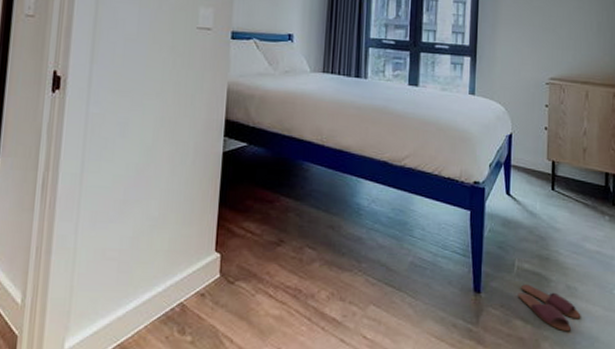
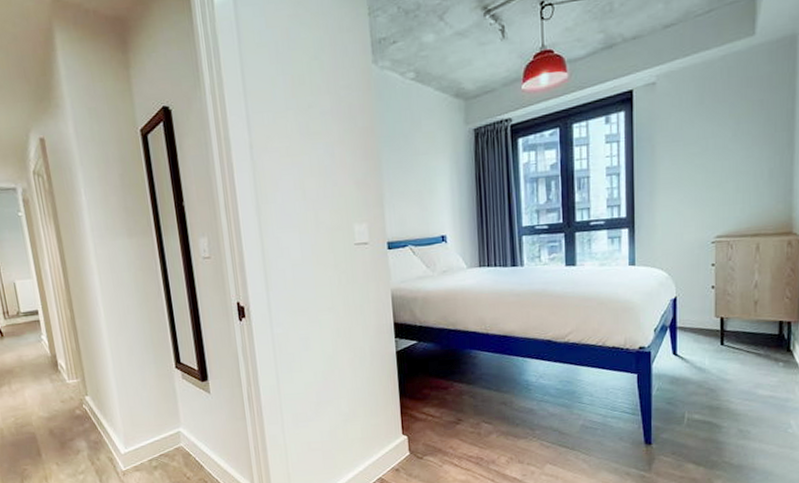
slippers: present [517,284,581,332] -> none [689,432,754,470]

